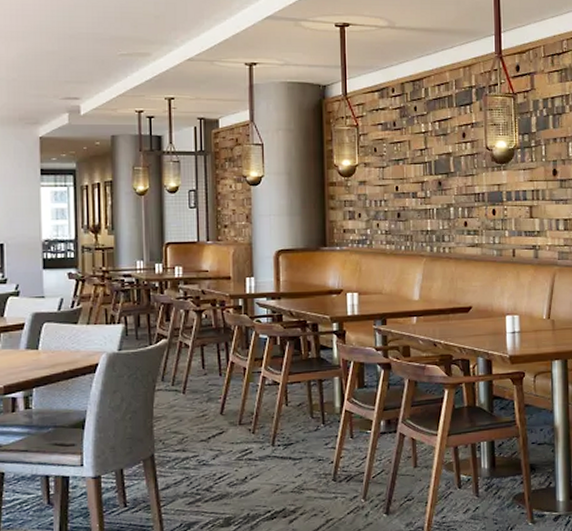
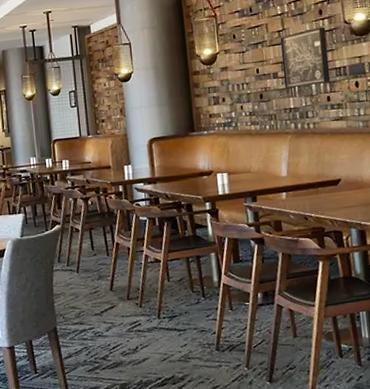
wall art: none [422,150,469,210] -> present [280,27,331,89]

